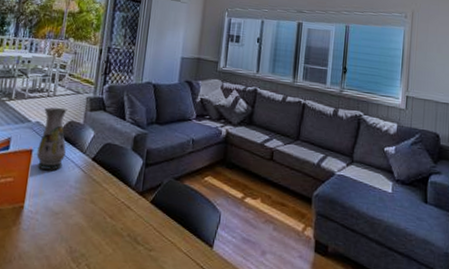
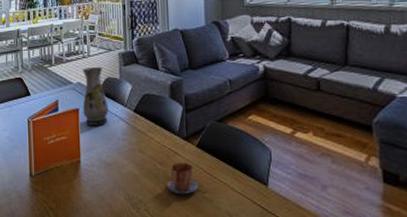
mug: none [113,217,146,251] -> present [167,162,199,195]

